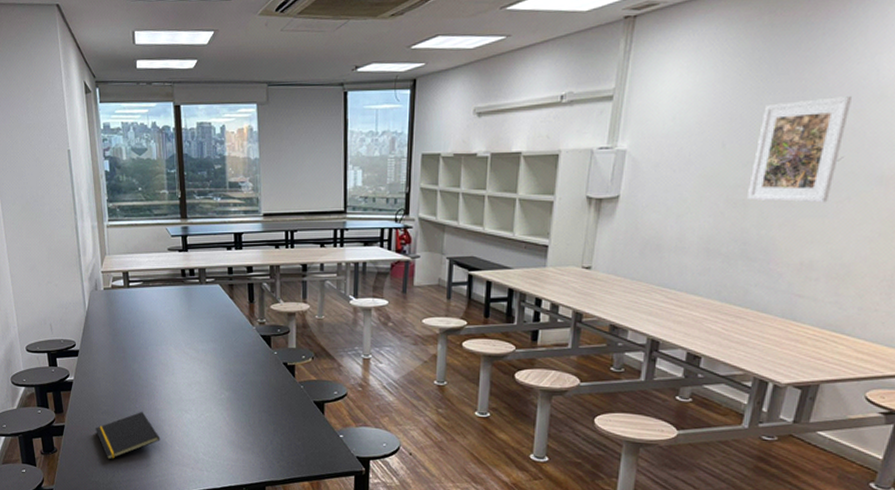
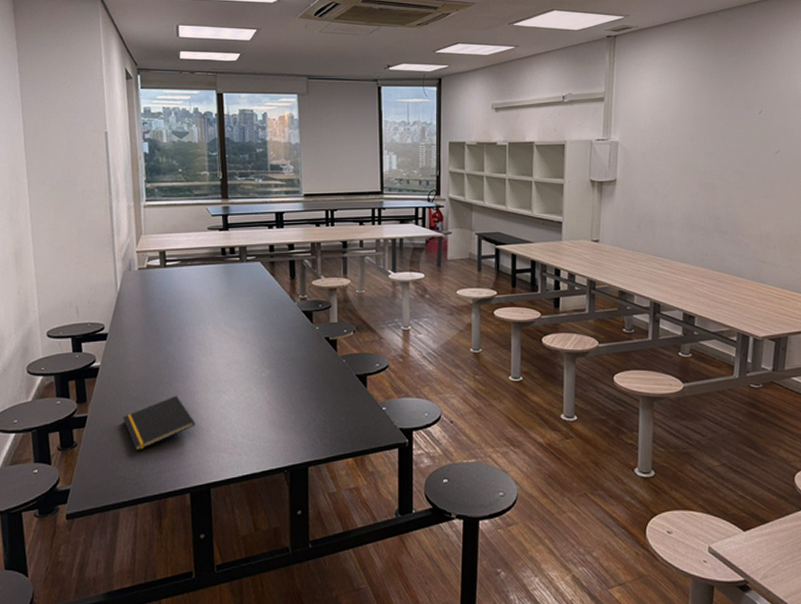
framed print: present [748,96,851,203] -> none [714,104,780,186]

